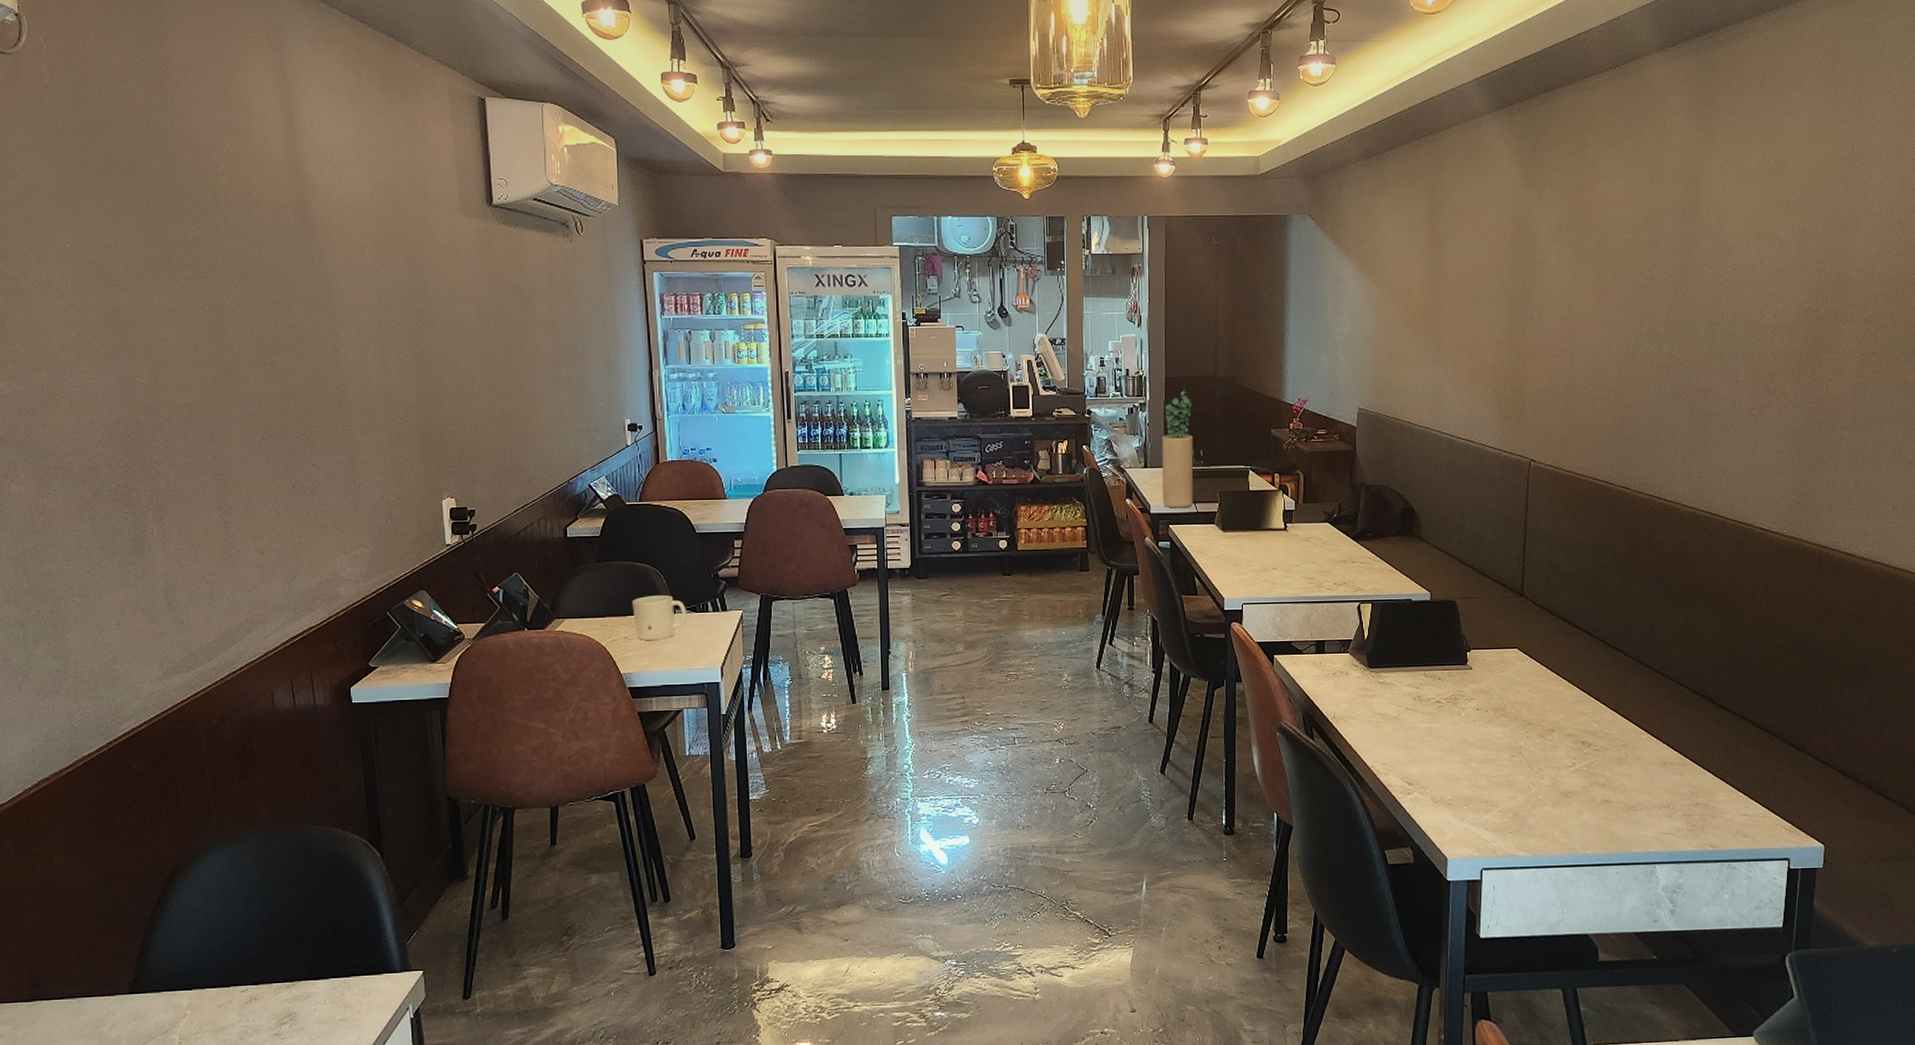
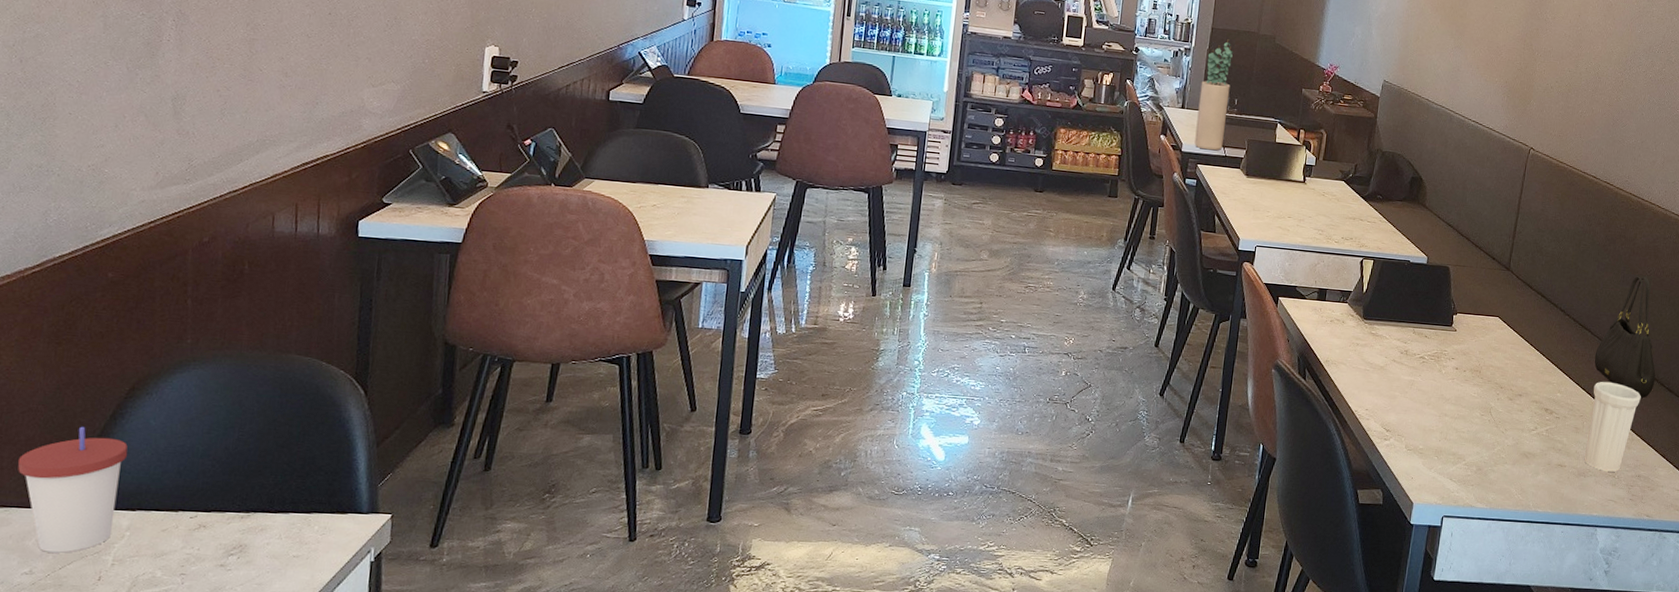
cup: none [82,914,177,1037] -> present [17,426,128,553]
mug: present [632,595,688,640] -> none [665,167,721,212]
handbag: none [1631,585,1703,718] -> present [1594,276,1656,398]
cup: none [1632,704,1689,803] -> present [1584,381,1641,472]

